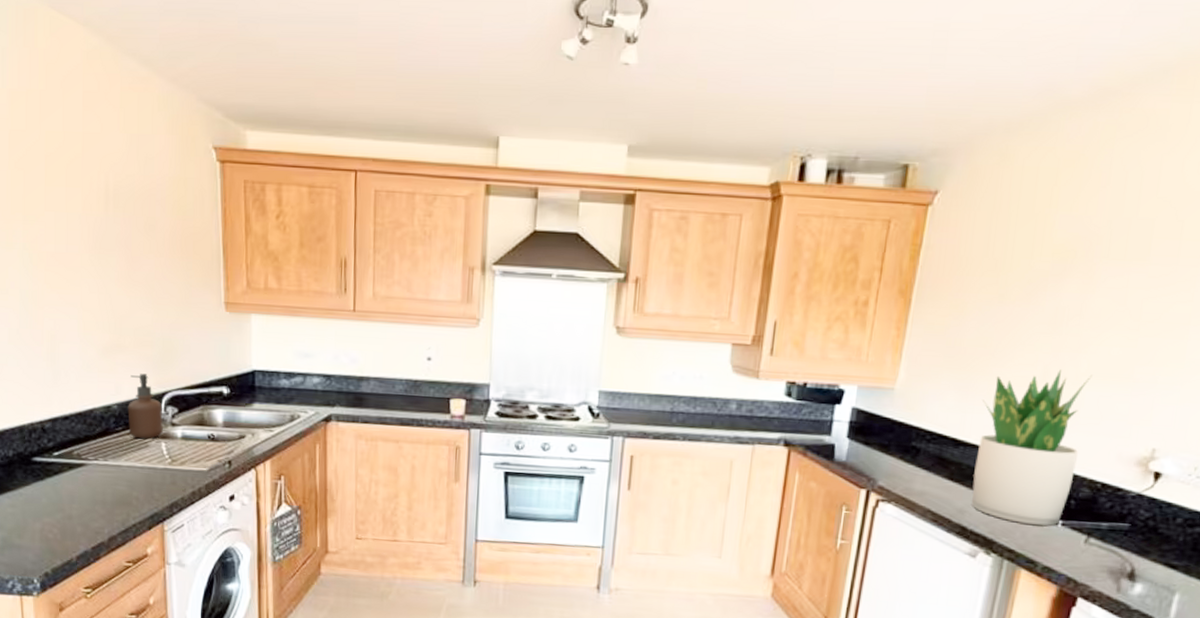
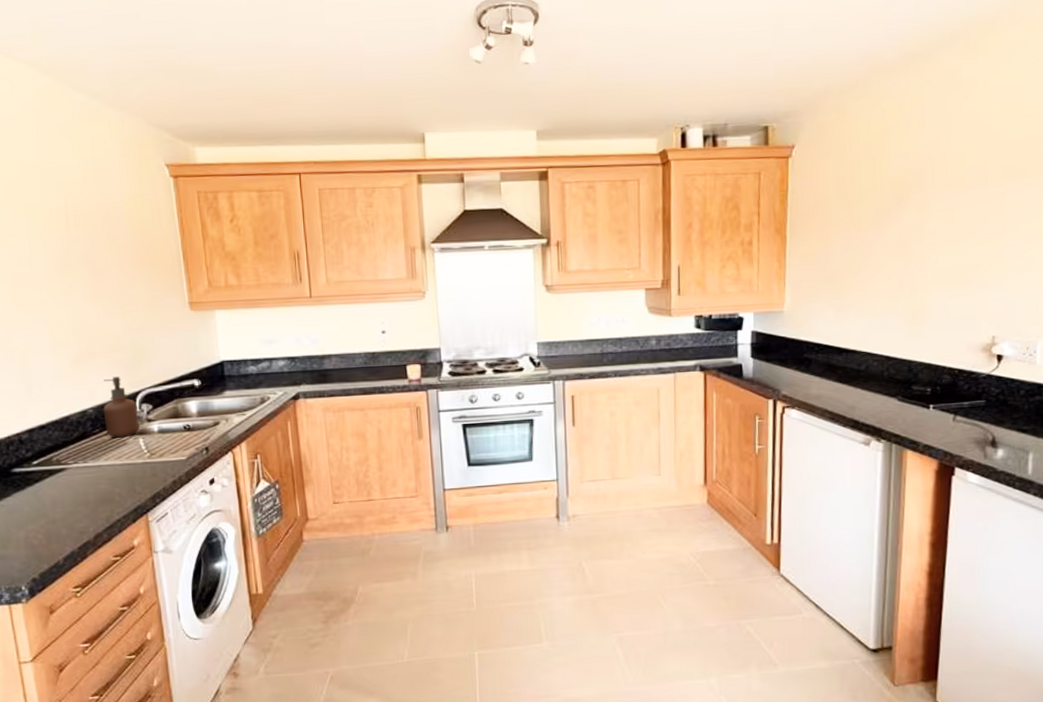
planter: present [972,369,1092,527] -> none [855,280,937,412]

